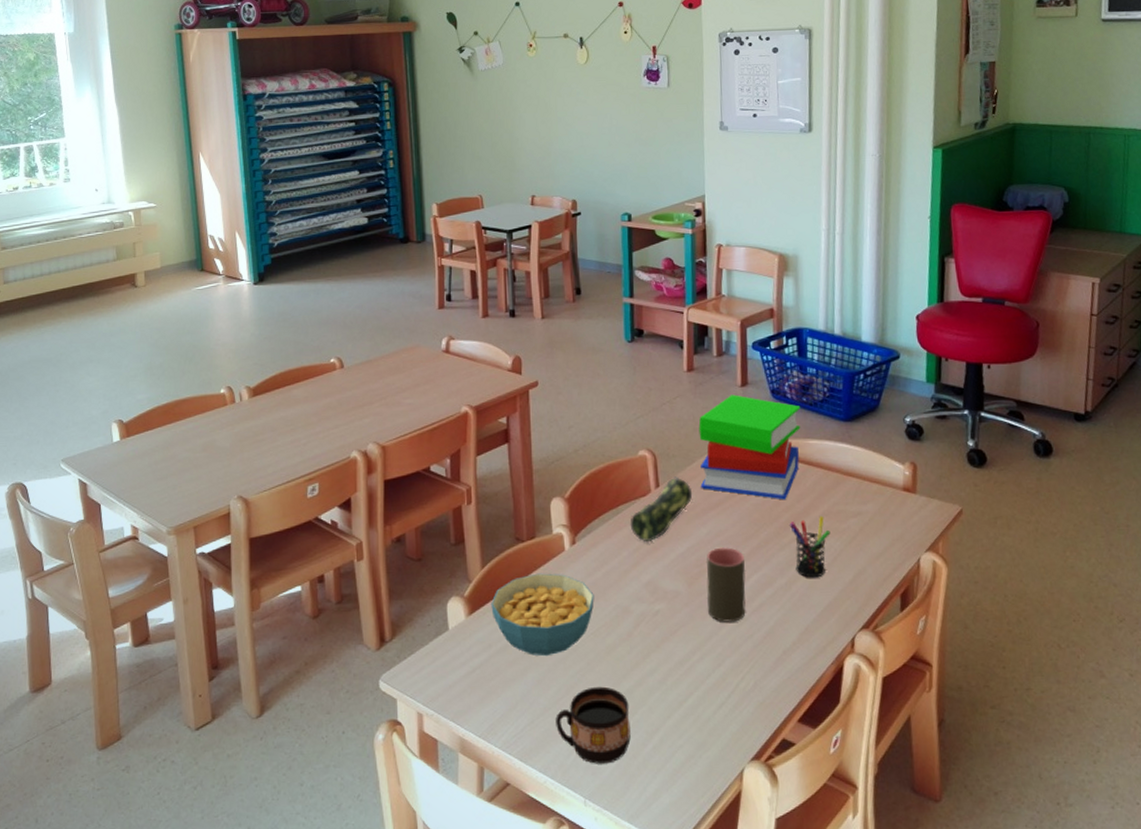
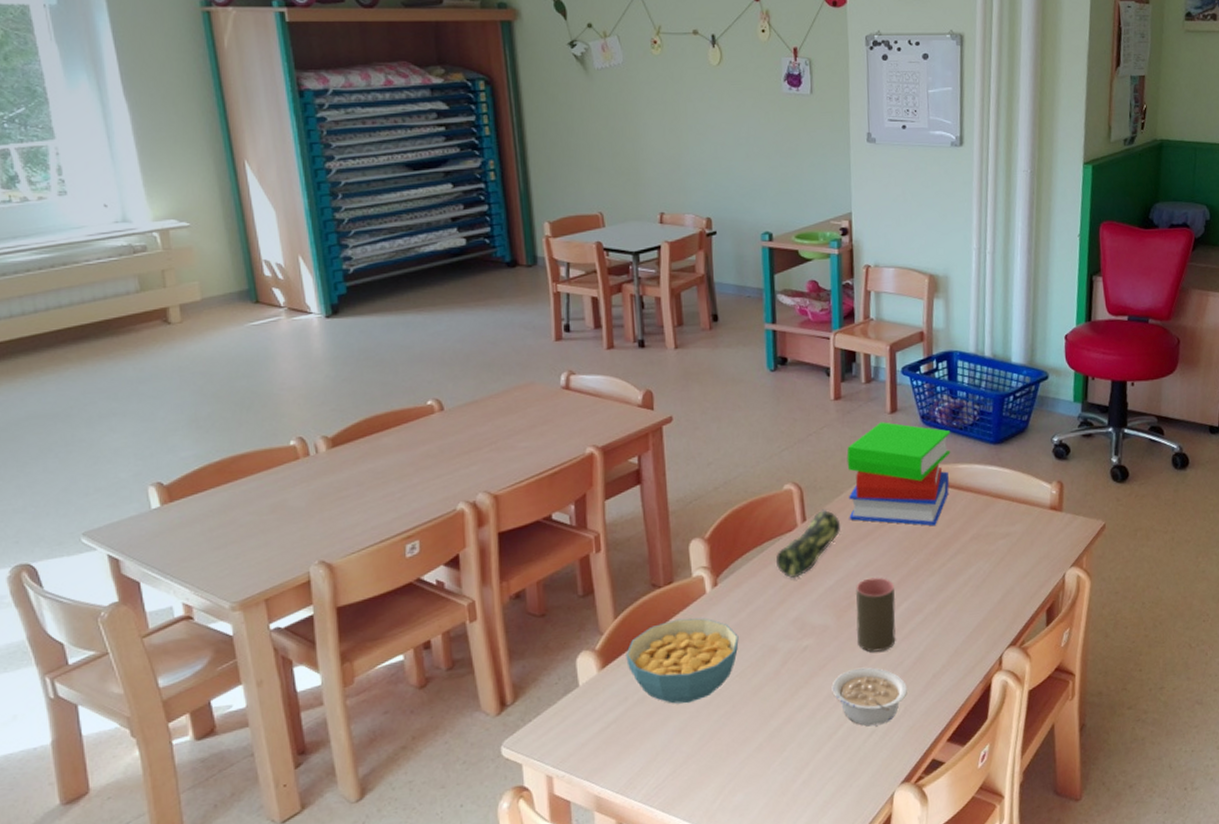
cup: present [556,686,631,764] -> none [700,727,780,806]
legume: none [682,637,757,698] -> present [831,667,907,726]
pen holder: present [790,516,831,578] -> none [940,539,980,601]

